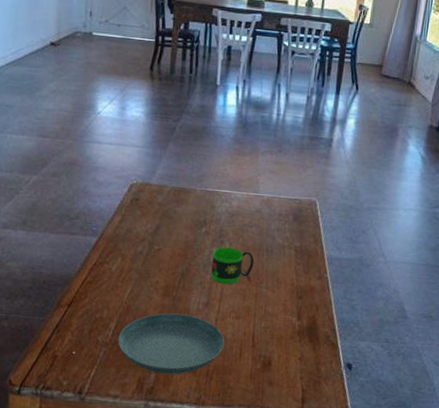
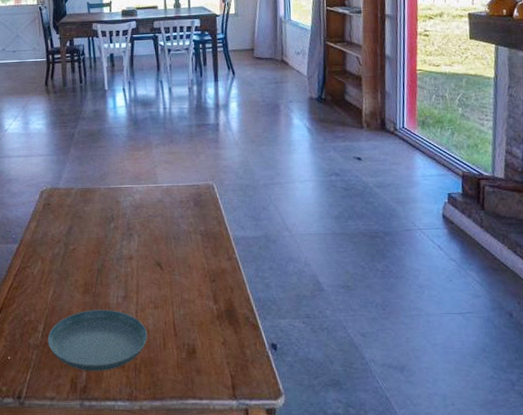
mug: present [211,247,254,285] -> none [124,239,164,276]

